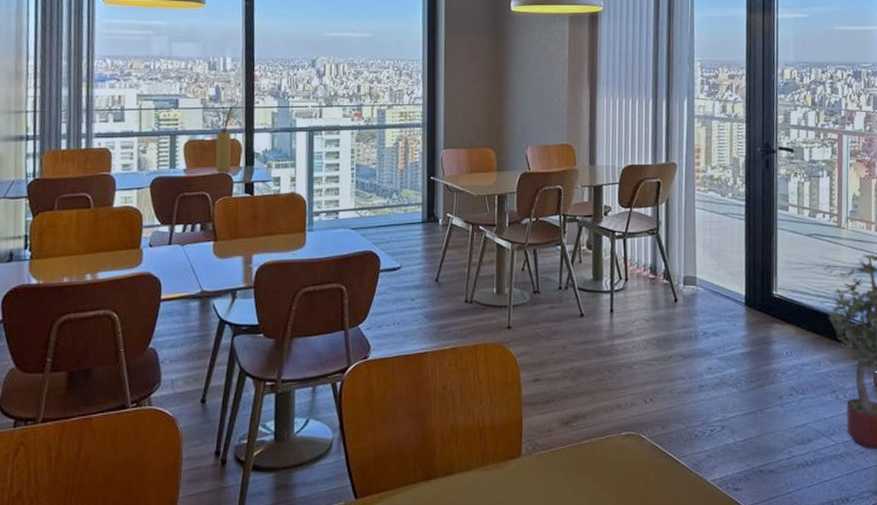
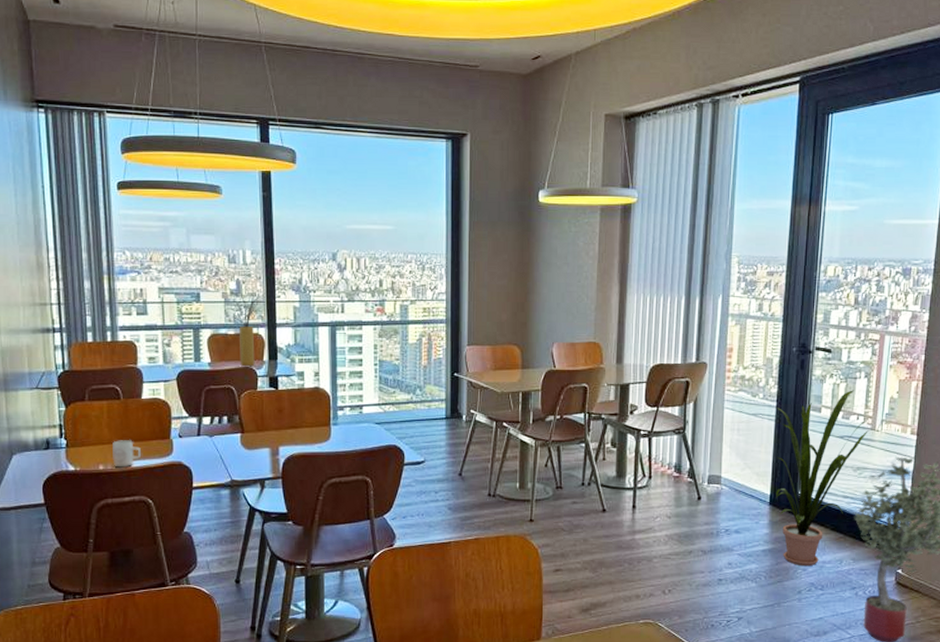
mug: none [78,250,110,280] -> present [113,440,142,468]
house plant: none [744,188,835,370] -> present [775,390,869,567]

